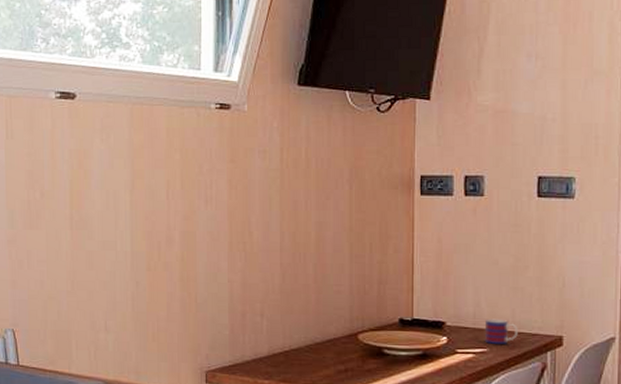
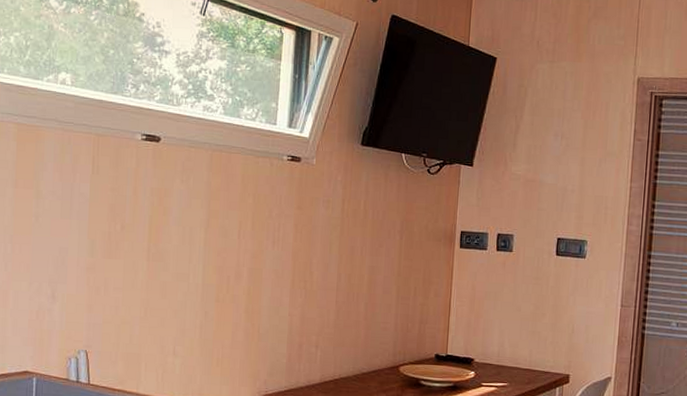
mug: present [485,318,518,344] -> none [506,357,534,380]

